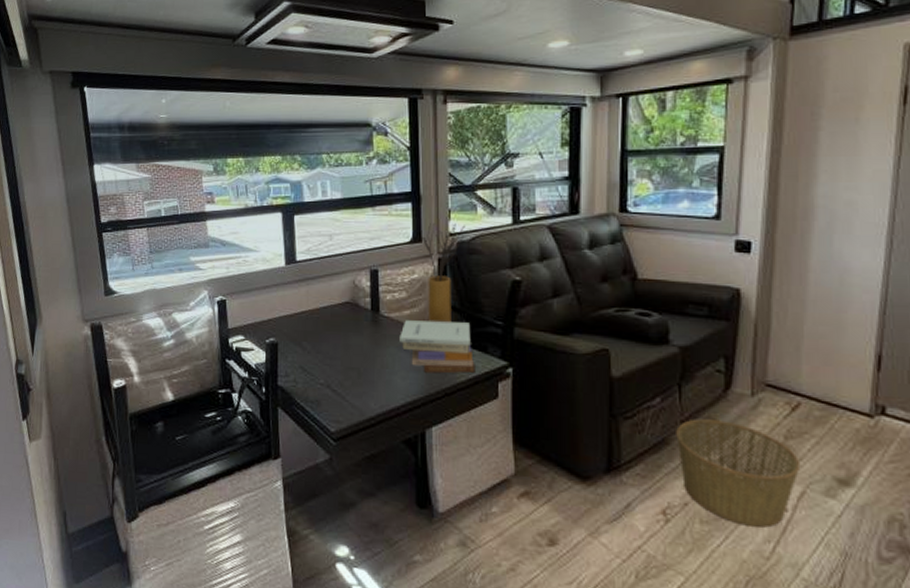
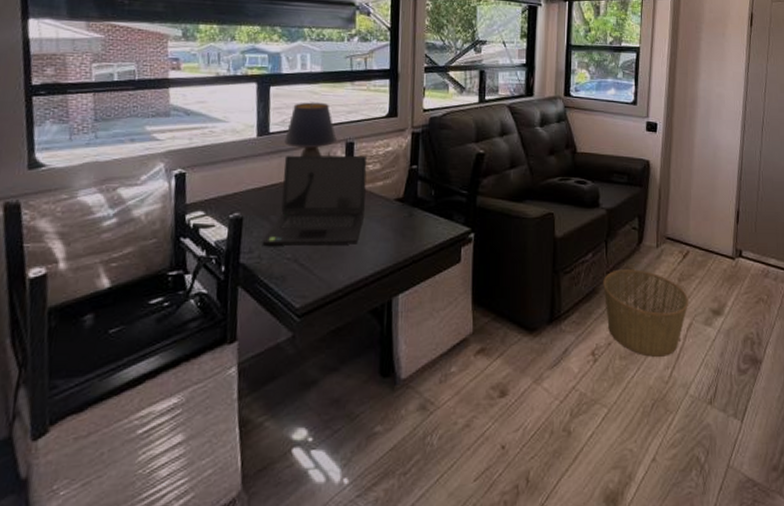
laptop: none [296,283,393,374] -> present [262,155,368,246]
table lamp: none [311,229,362,285] -> present [284,102,338,157]
books: present [399,320,475,374] -> none [371,191,442,242]
vase: present [422,216,465,323] -> none [398,93,438,193]

